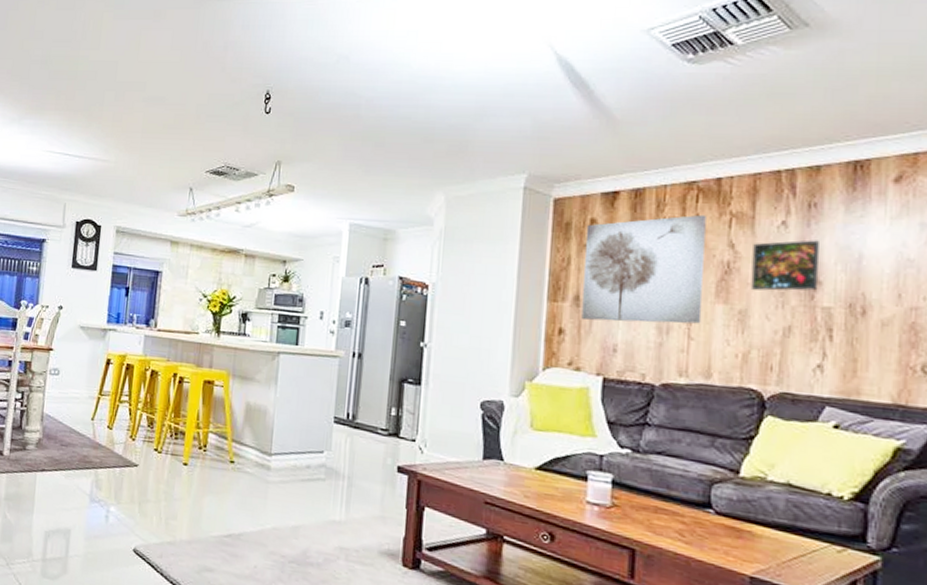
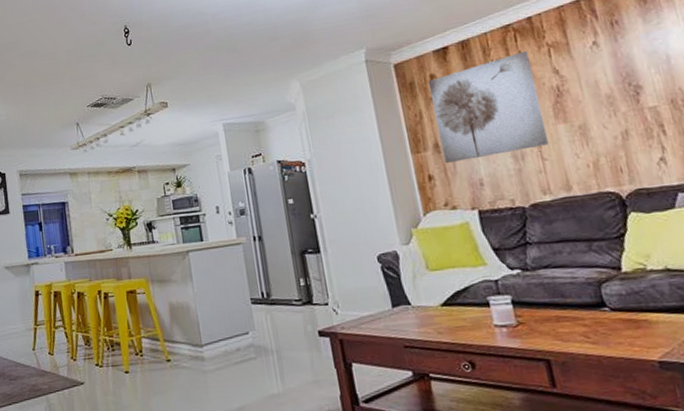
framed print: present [750,240,820,291] -> none [574,51,641,106]

